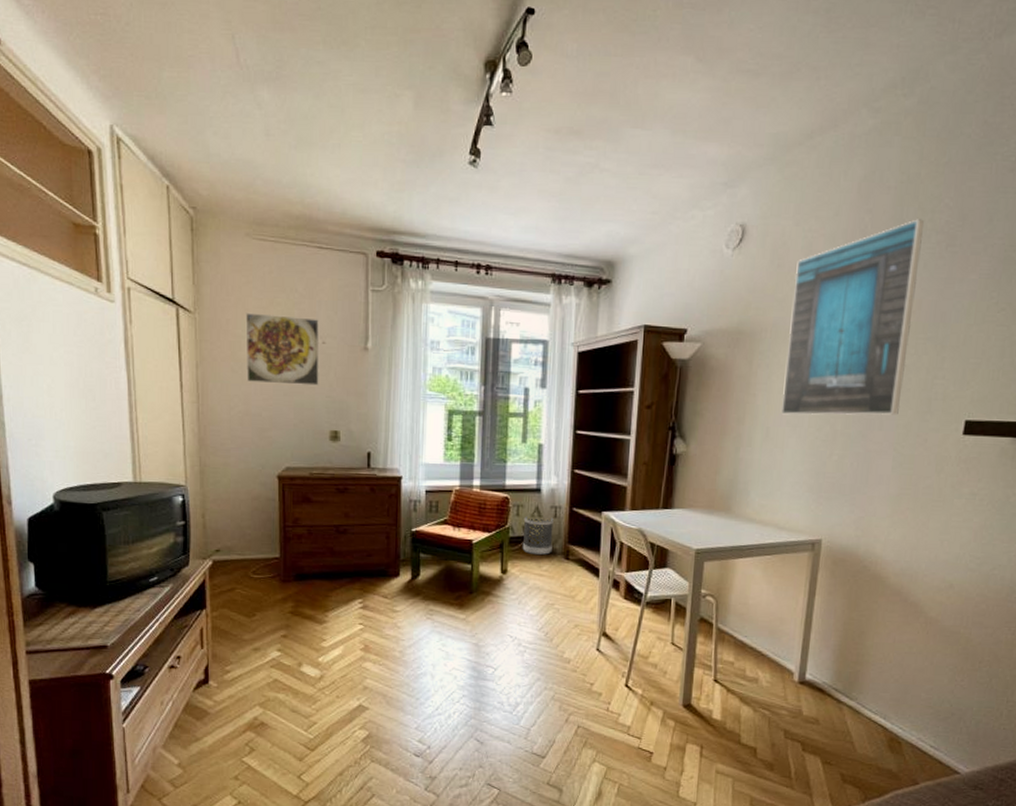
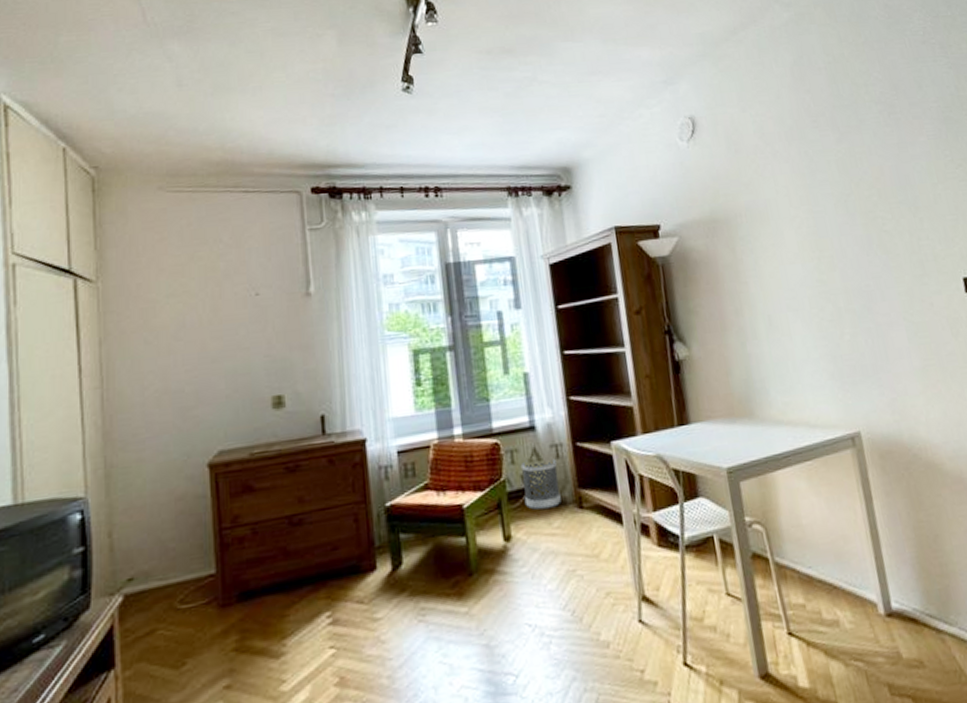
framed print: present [245,312,320,386] -> none [160,269,255,353]
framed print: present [781,219,924,416] -> none [753,93,896,300]

